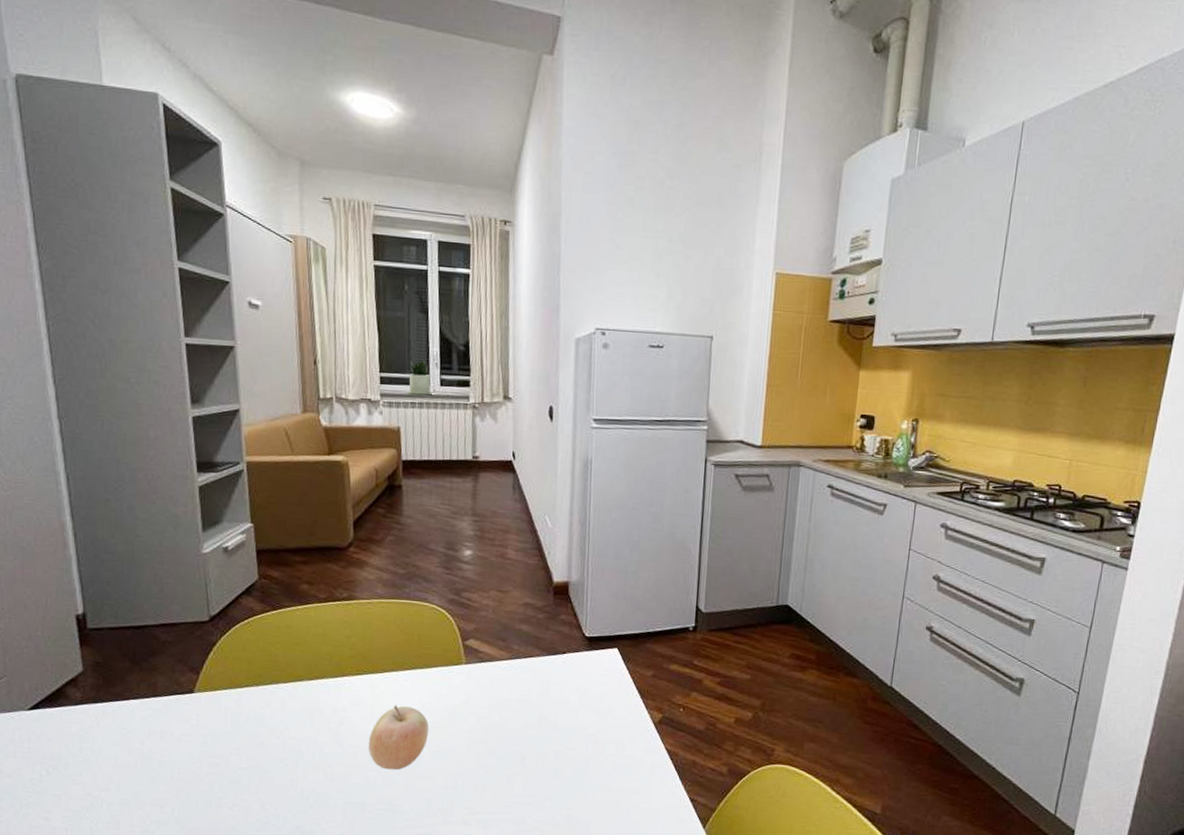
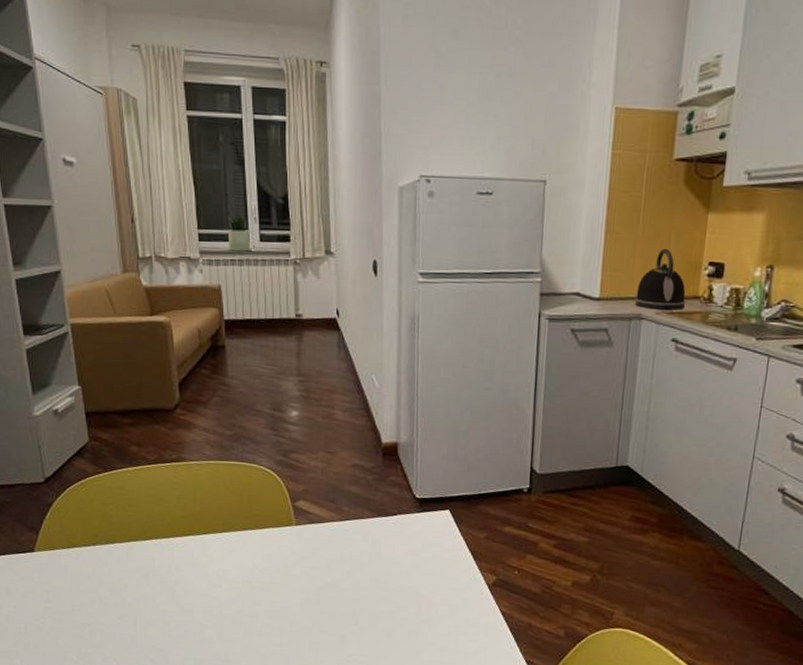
fruit: present [368,705,429,770] -> none [203,565,262,628]
kettle: none [793,401,841,459] -> present [634,248,686,310]

